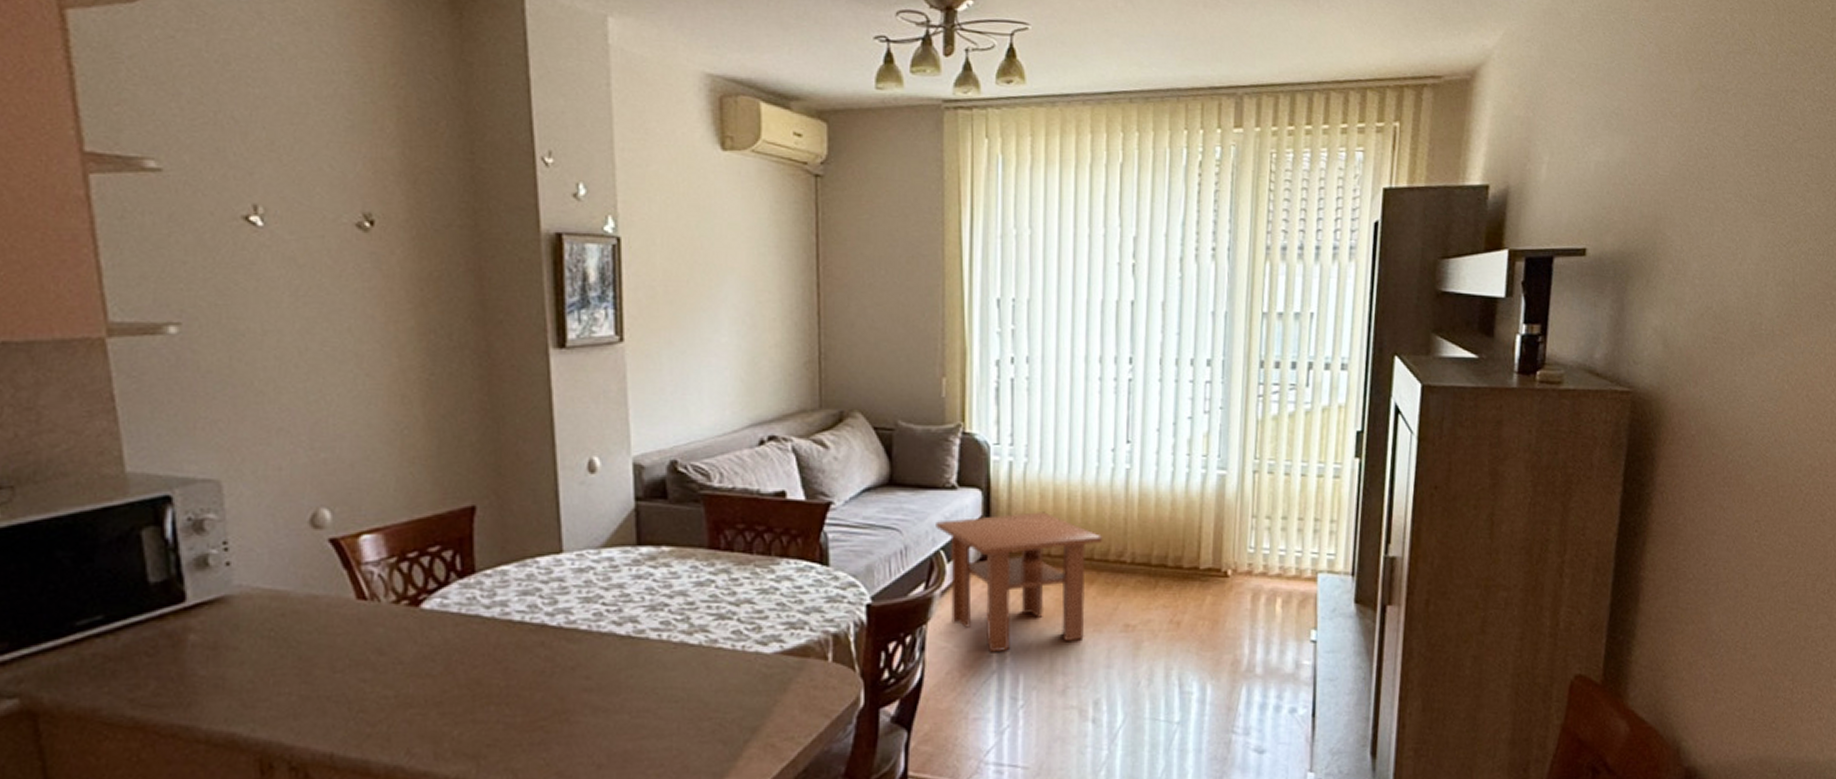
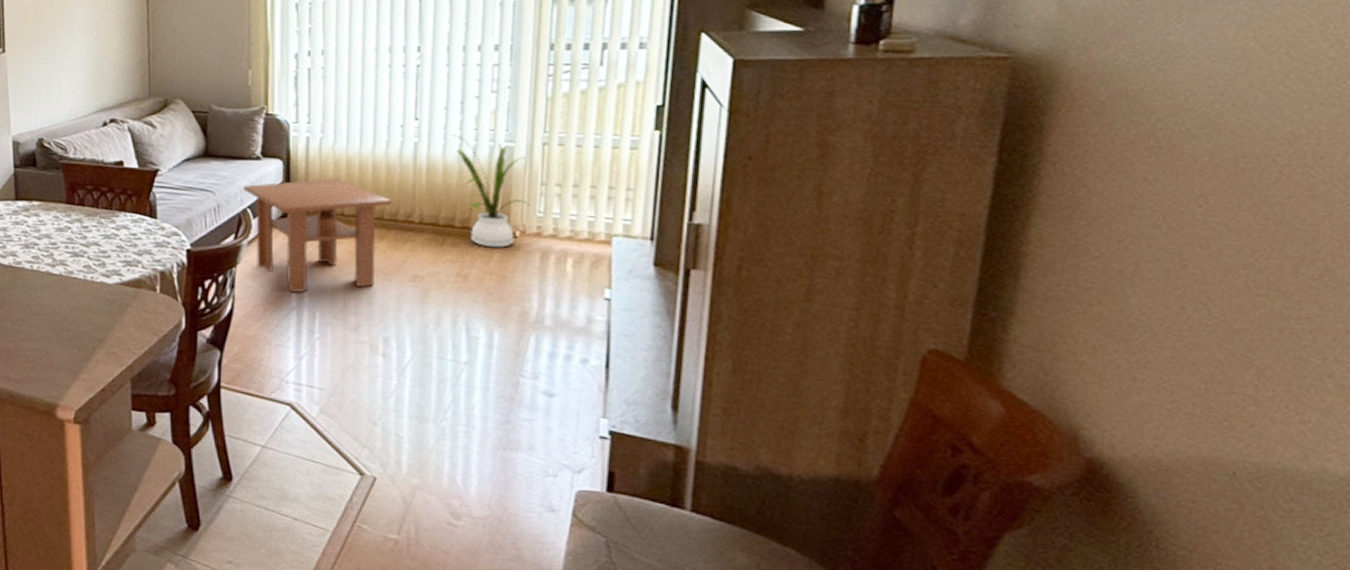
house plant: none [1162,460,1242,589] -> present [449,134,530,248]

